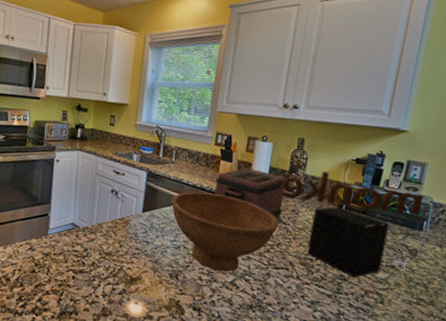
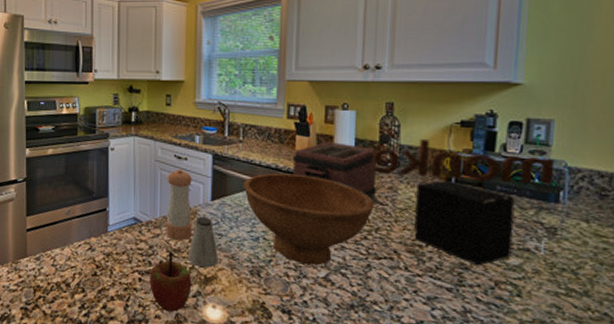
apple: none [81,253,119,306] -> present [149,250,192,312]
pepper shaker: none [100,183,127,246] -> present [166,169,192,241]
saltshaker: none [118,225,145,270] -> present [189,216,220,268]

